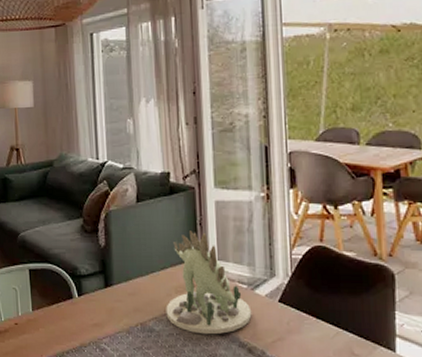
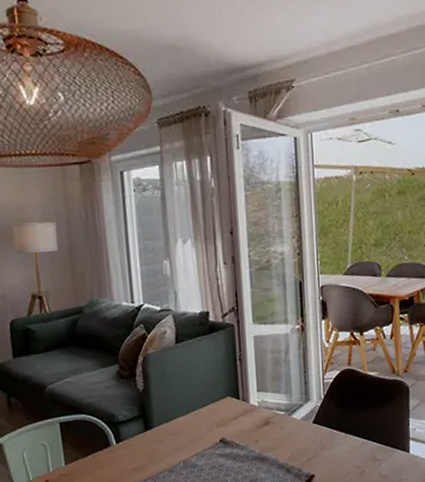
toy dinosaur: present [166,231,252,335] -> none [208,366,289,463]

